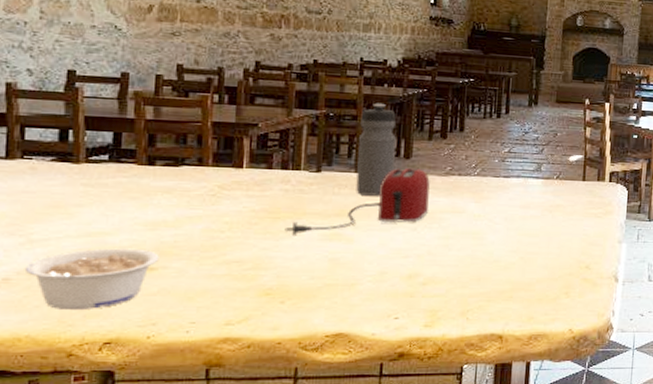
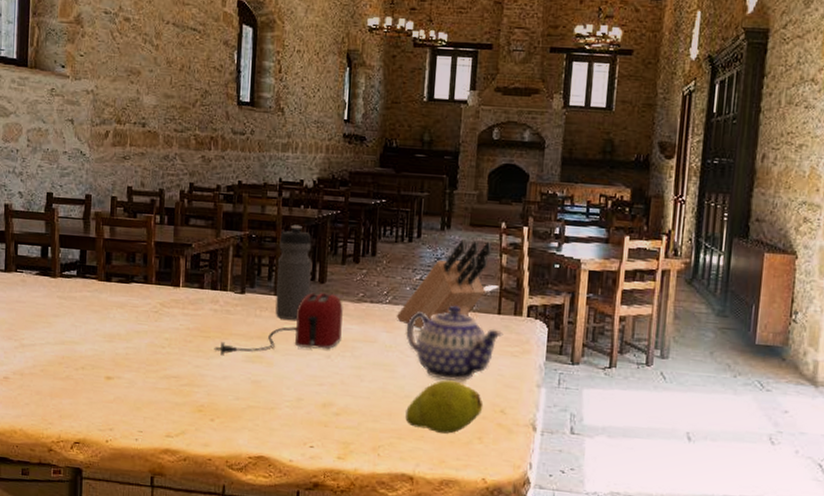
legume: present [24,248,159,311] -> none [18,356,115,411]
knife block: none [484,115,578,198] -> present [396,239,493,329]
fruit: none [494,243,570,292] -> present [405,380,483,434]
teapot: none [495,174,588,243] -> present [406,305,504,382]

